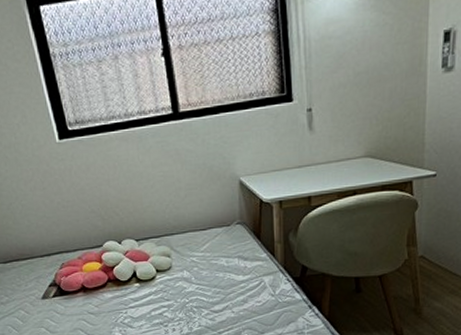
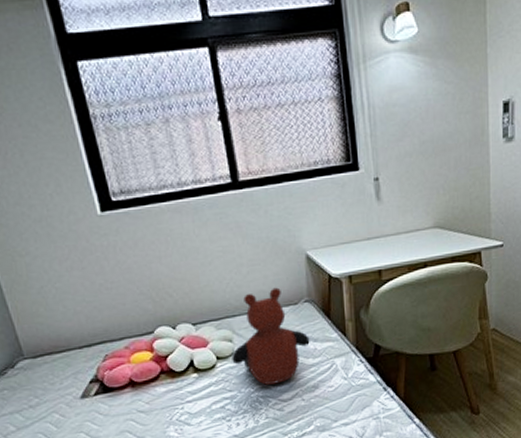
teddy bear: none [169,210,241,297] -> present [232,287,310,385]

